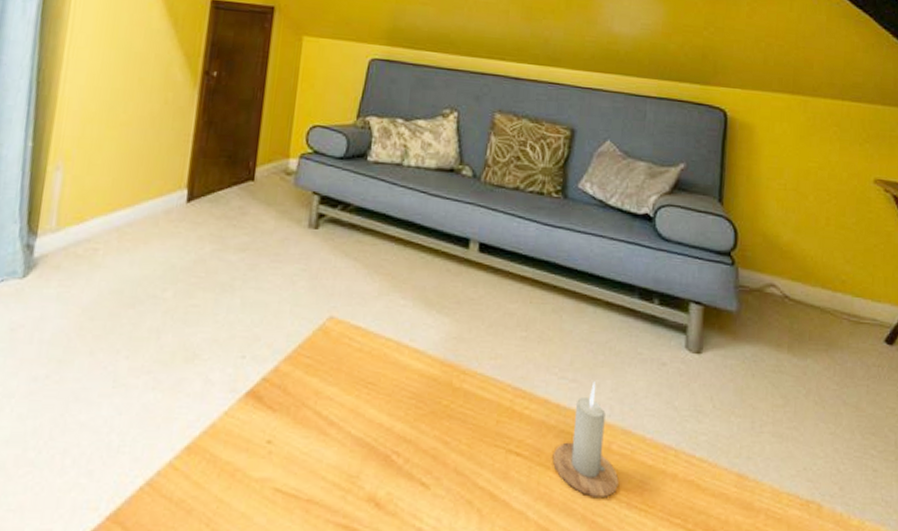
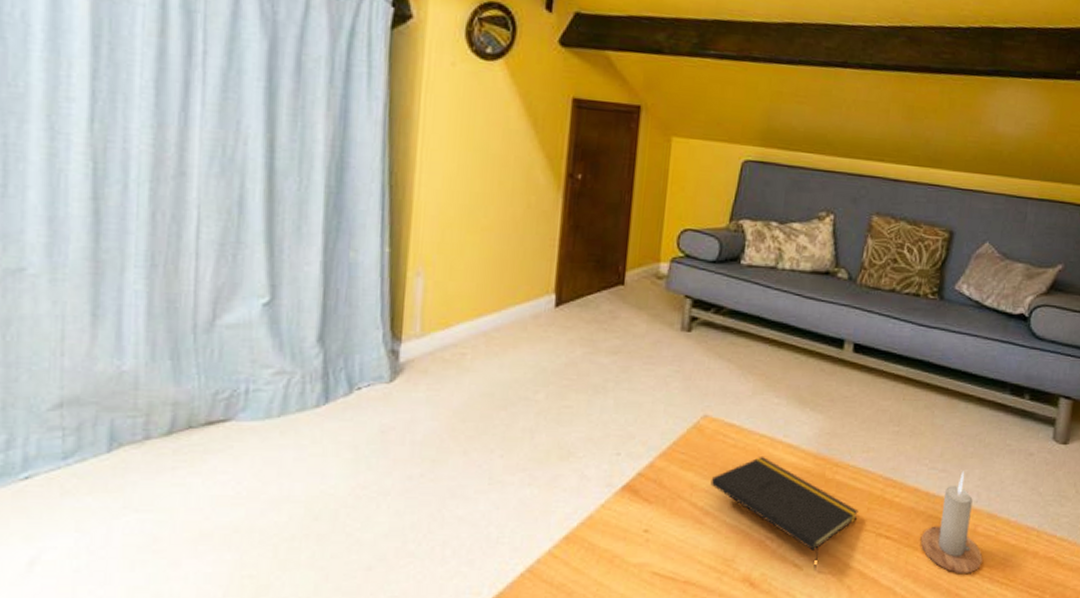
notepad: none [335,362,487,490] -> present [710,457,859,570]

